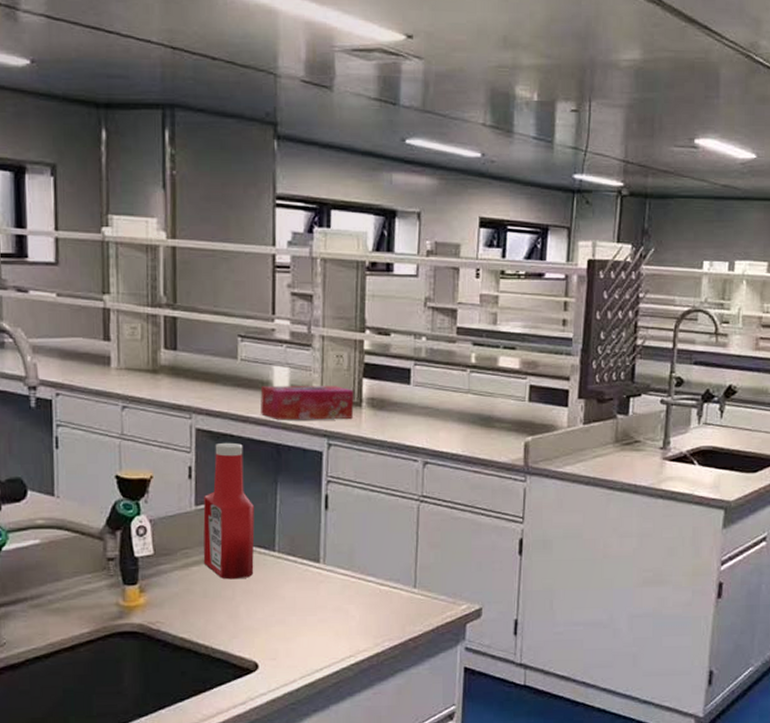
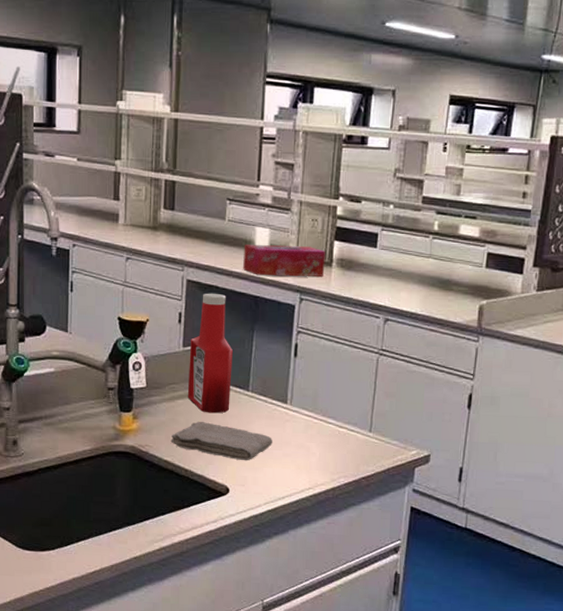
washcloth: none [186,589,305,631] -> present [170,421,272,461]

